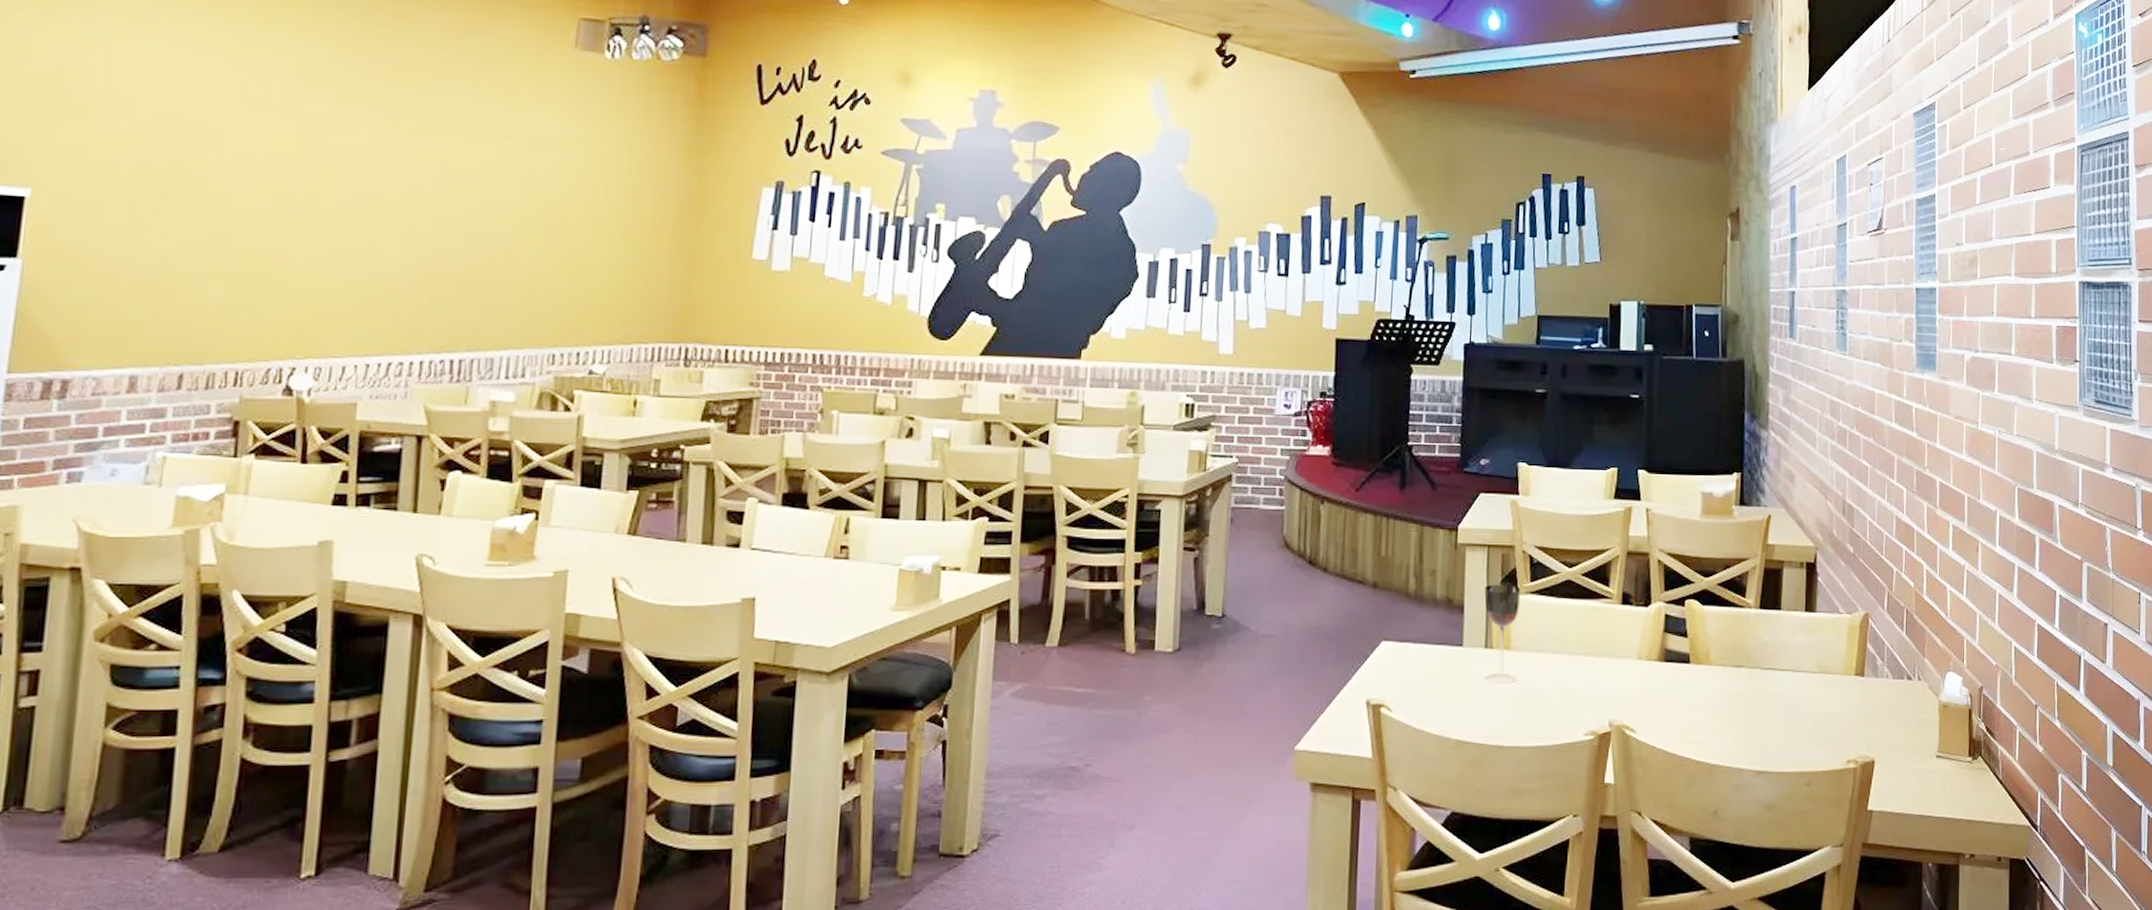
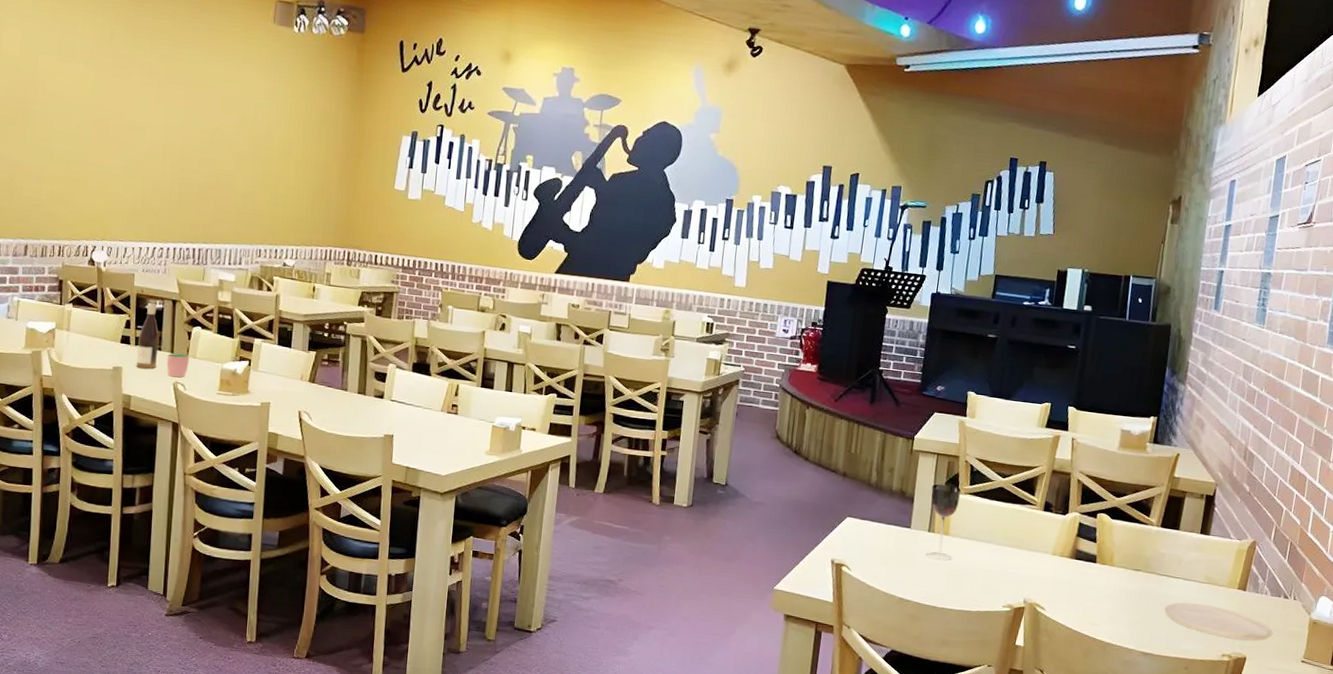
bottle: none [356,442,395,541] -> present [136,302,159,370]
cup: none [405,512,442,548] -> present [166,353,189,378]
plate: none [1774,700,1901,740] -> present [1164,602,1273,642]

